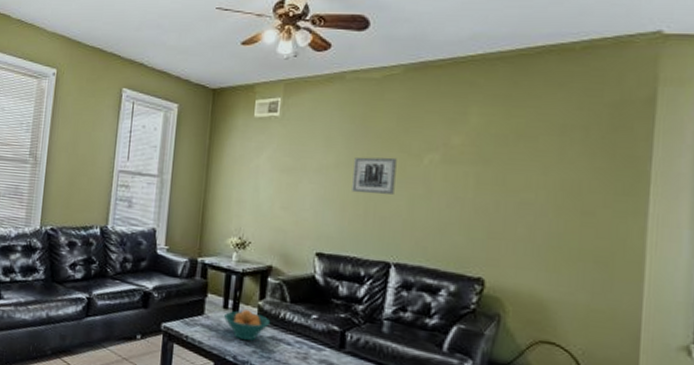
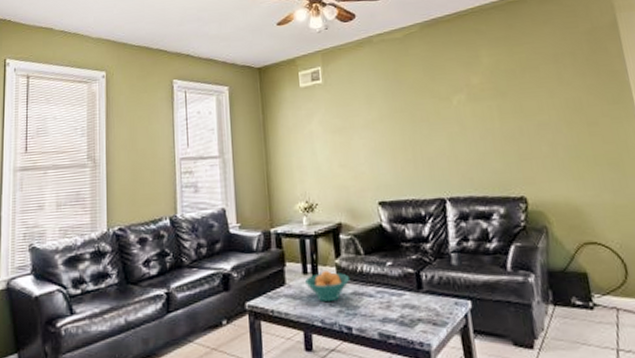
wall art: present [352,157,397,195] -> none [395,103,435,141]

